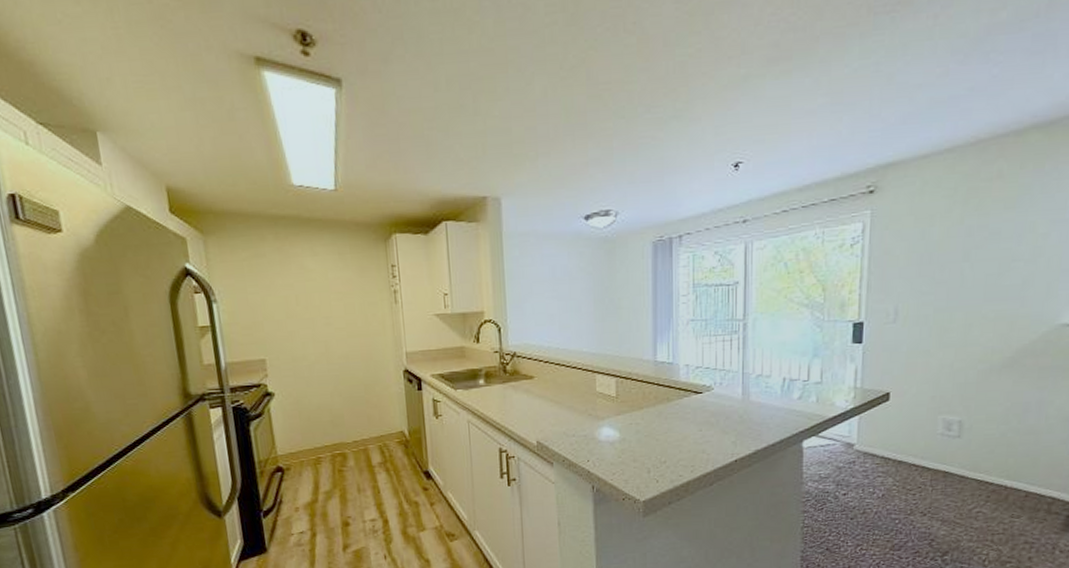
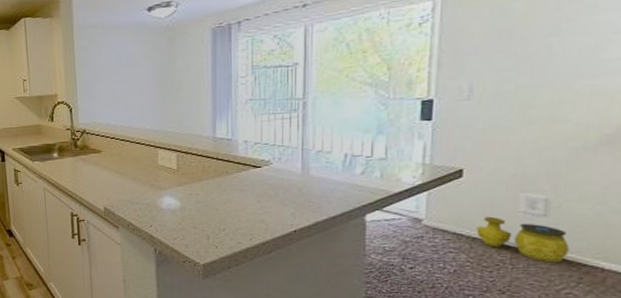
decorative vase: none [901,439,980,483] -> present [476,216,570,263]

